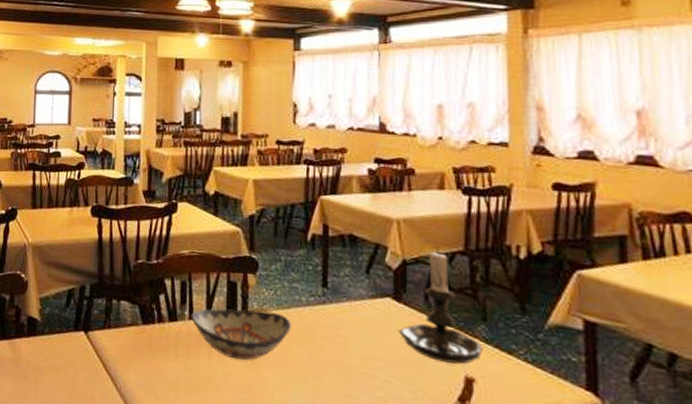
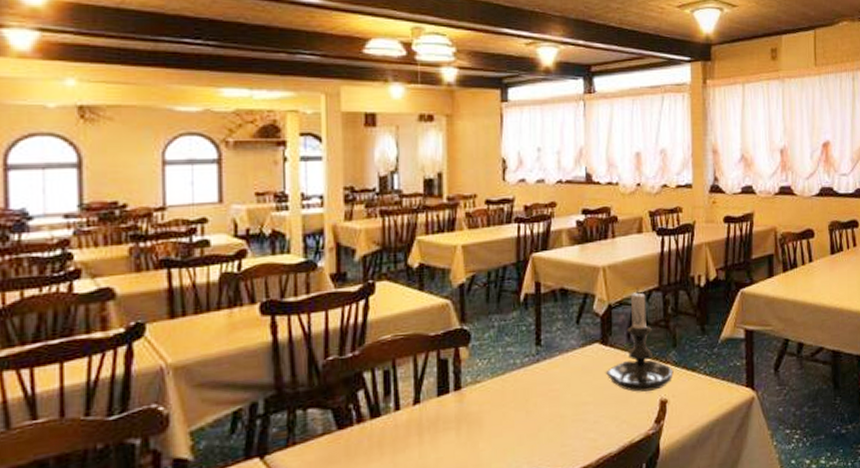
decorative bowl: present [191,309,291,361] -> none [397,381,506,441]

